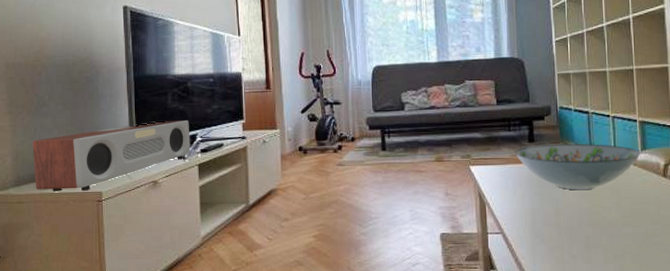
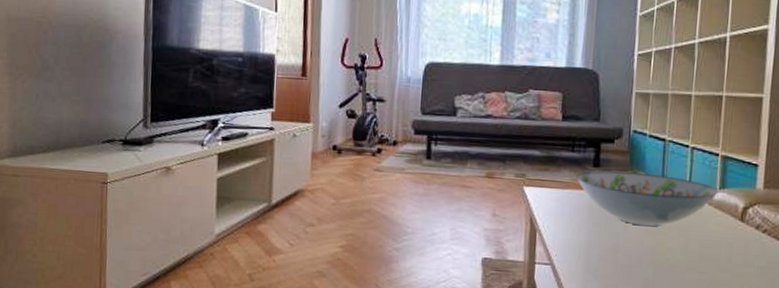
speaker: present [32,120,191,192] -> none [32,100,211,170]

